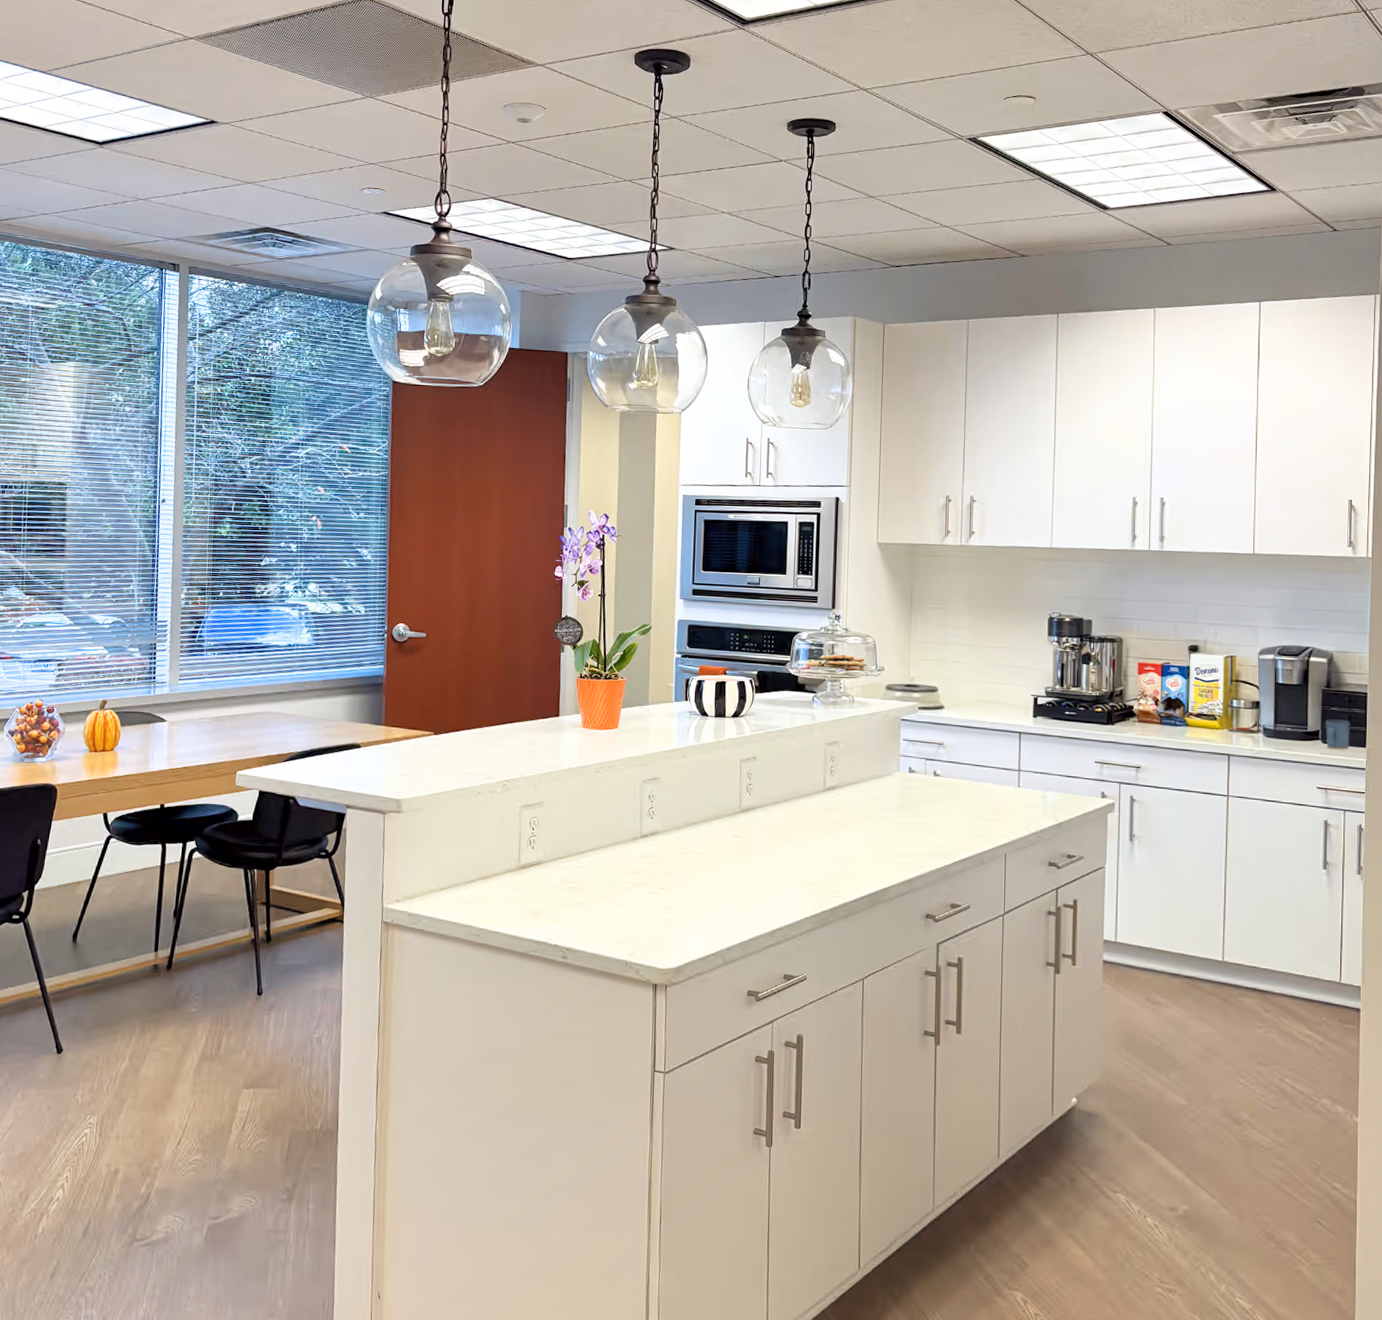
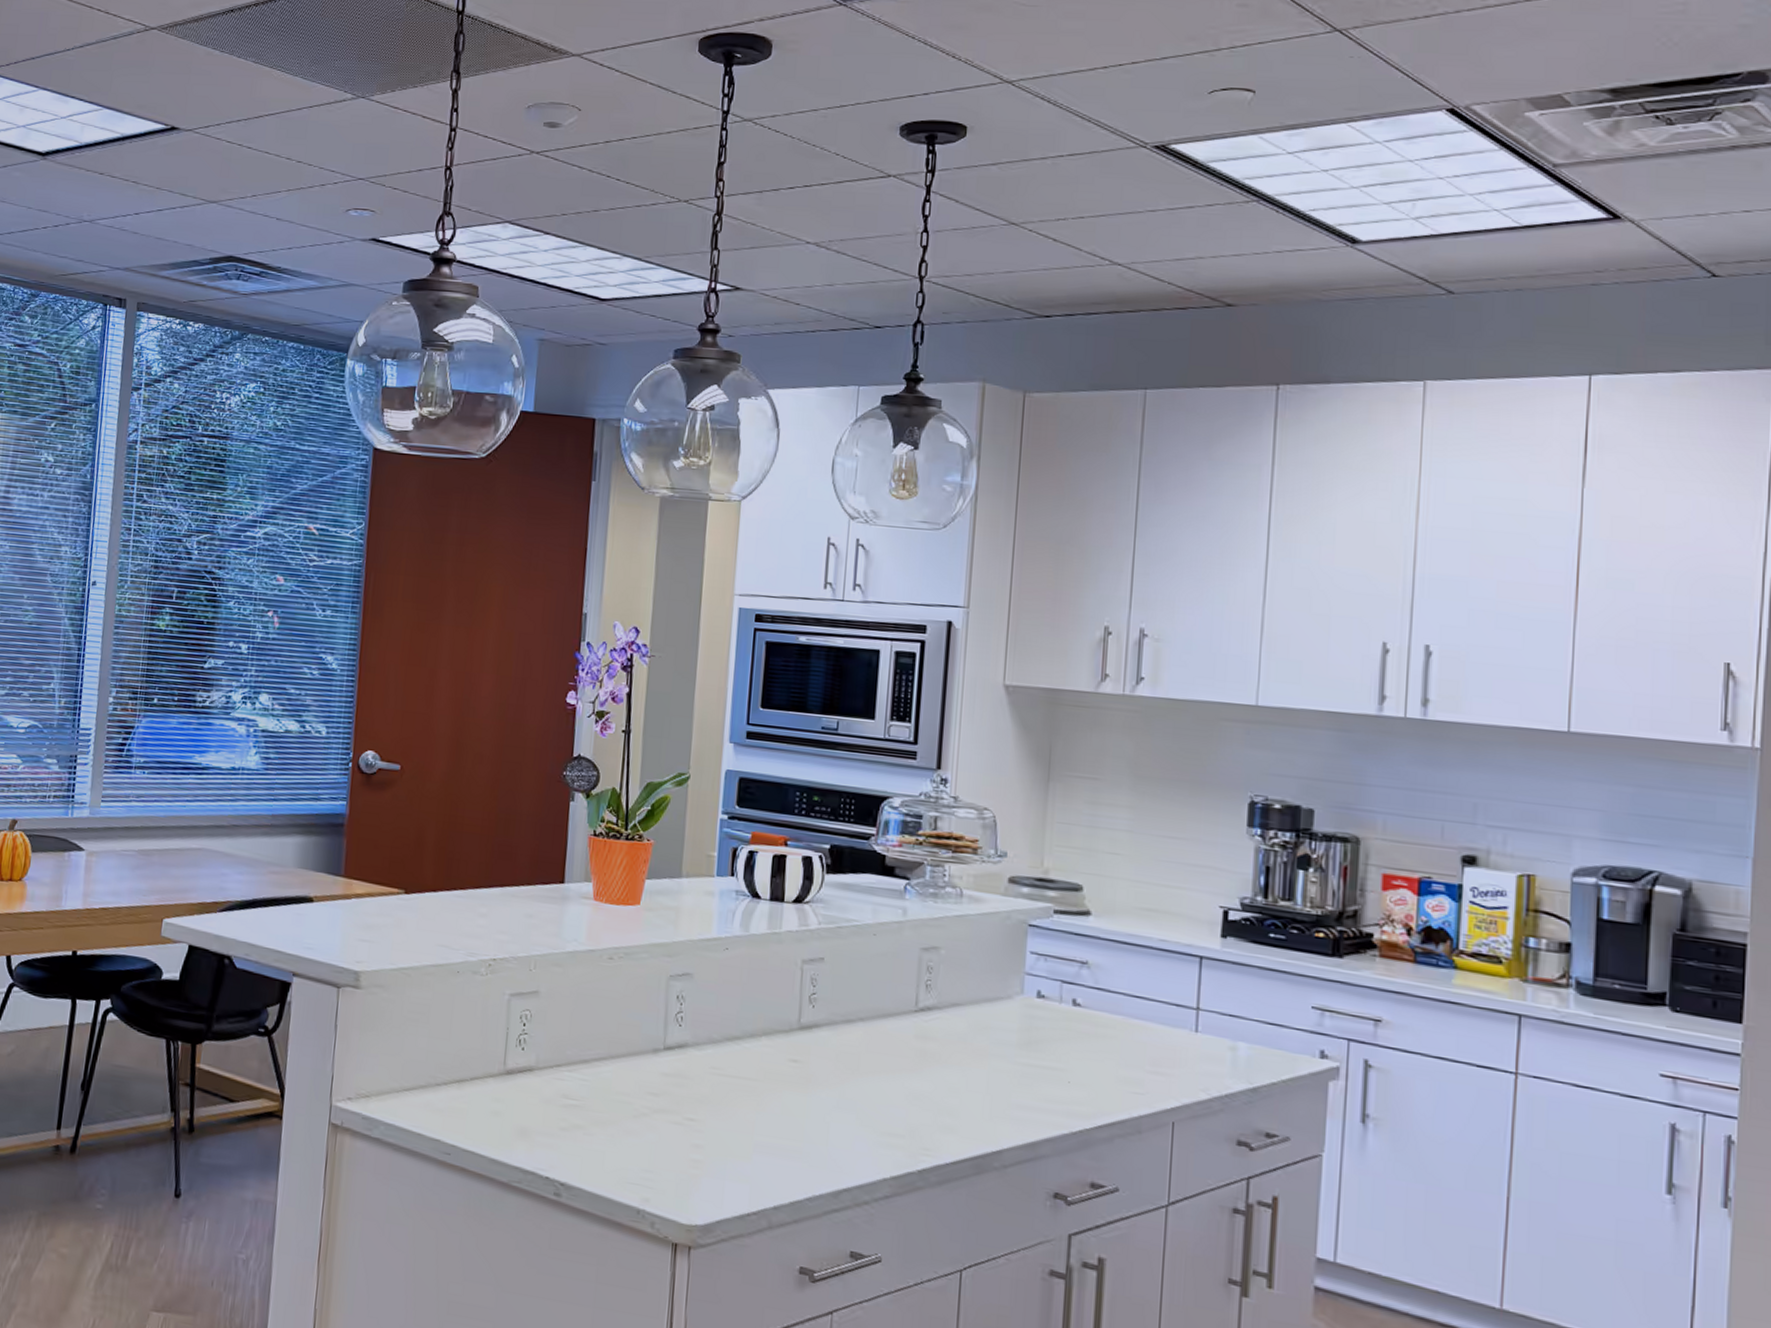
mug: present [1325,719,1351,750] -> none [1676,977,1719,1025]

